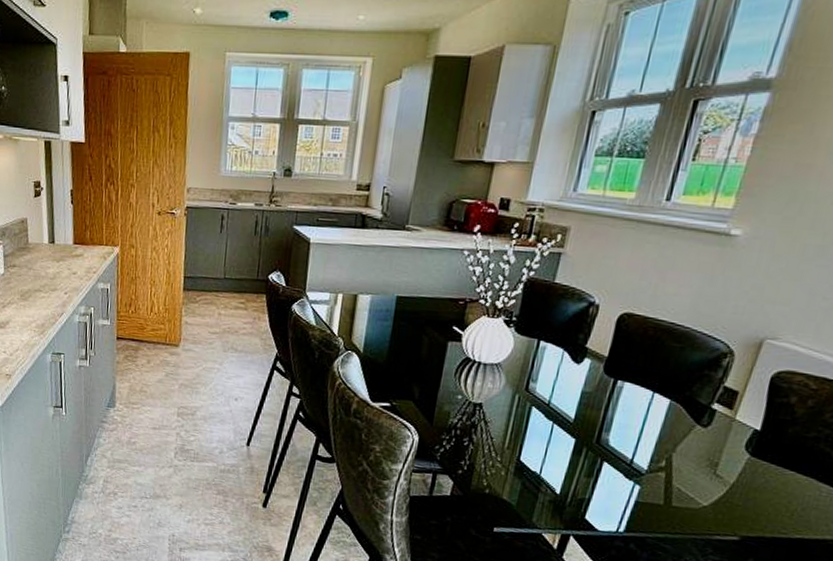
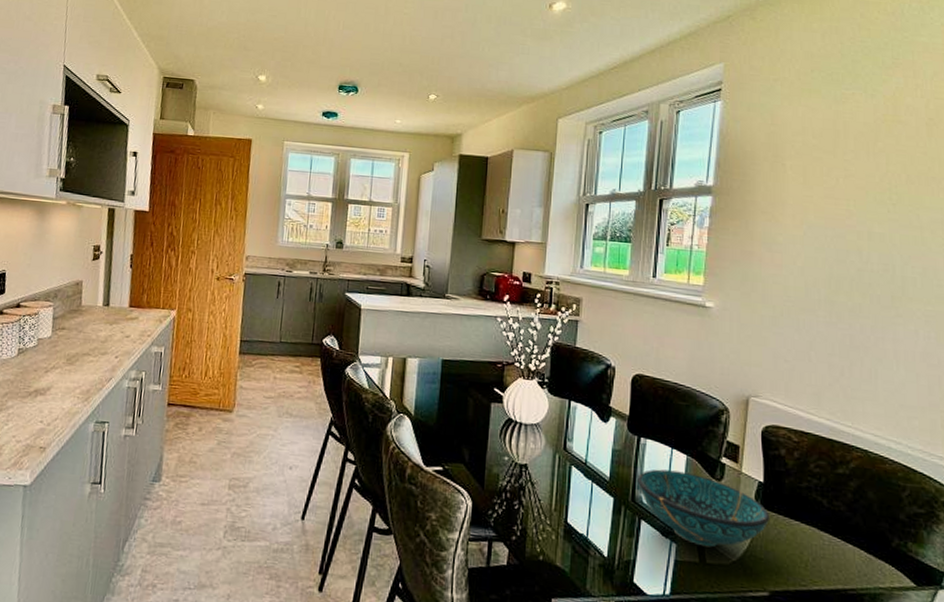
decorative bowl: none [605,412,760,492] -> present [637,469,771,547]

